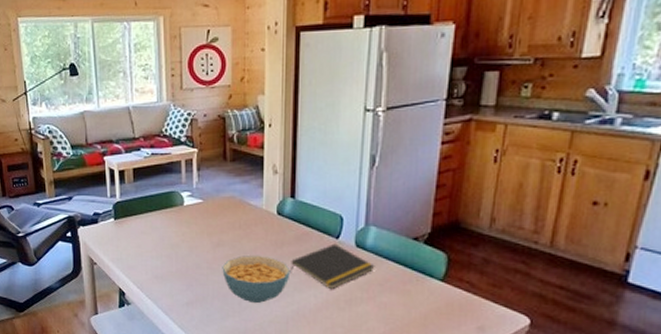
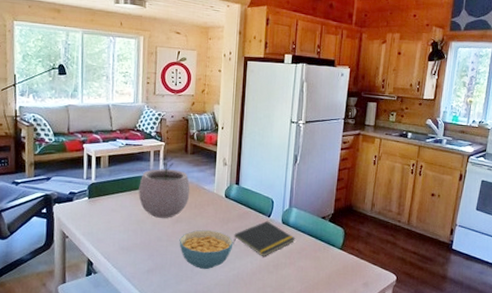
plant pot: none [170,166,232,241] -> present [138,157,190,218]

